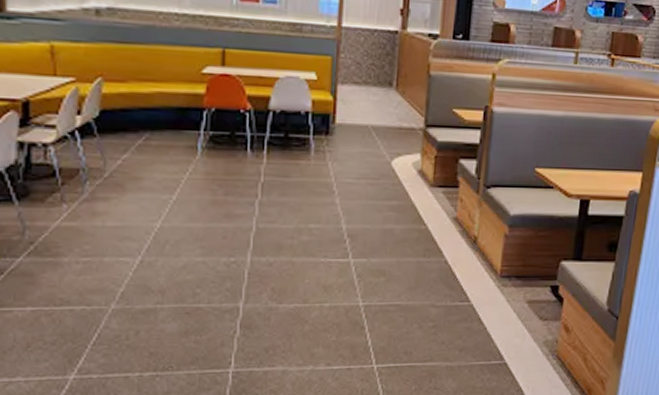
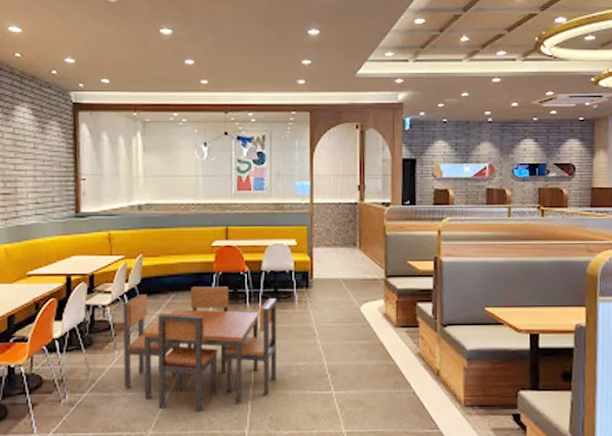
dining table: none [74,125,288,282] -> present [123,286,277,412]

